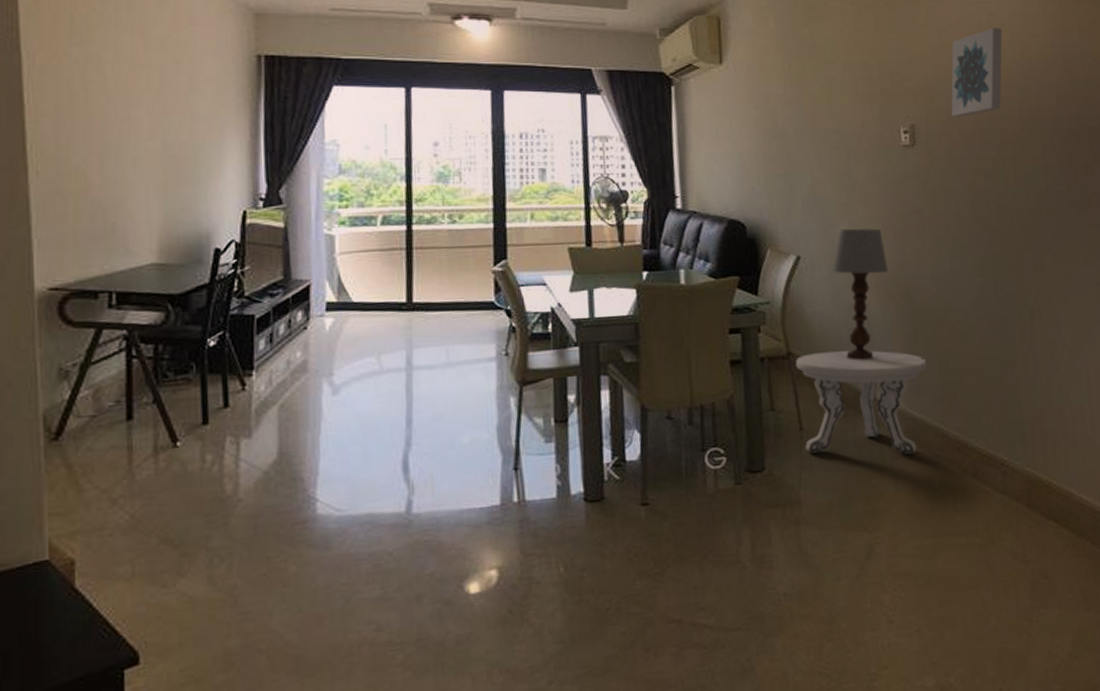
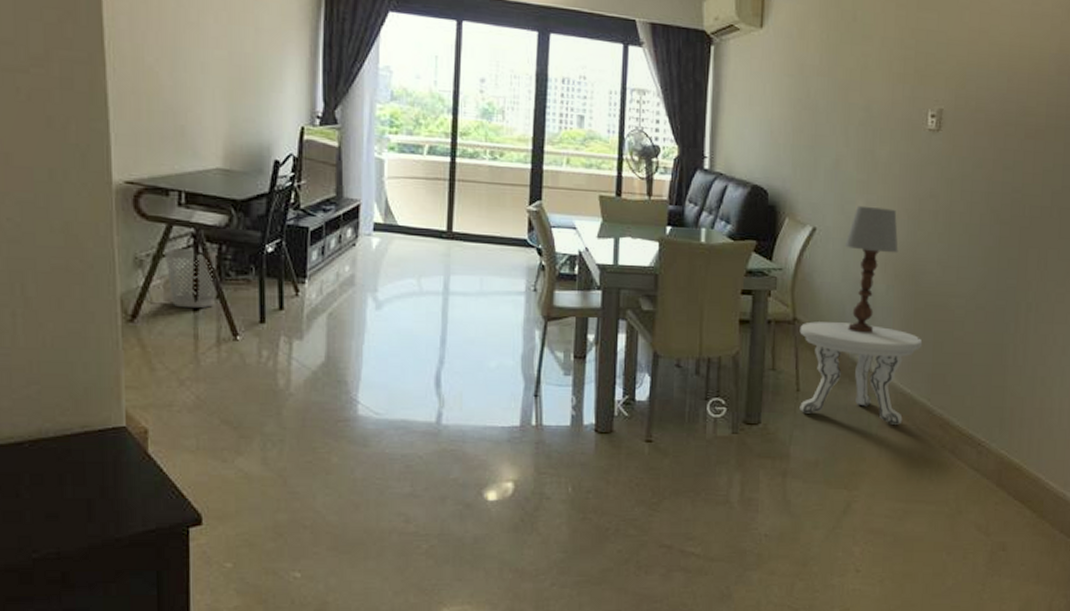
wastebasket: none [93,351,152,418] -> present [164,248,216,308]
wall art: present [951,28,1003,118] -> none [980,17,1043,107]

